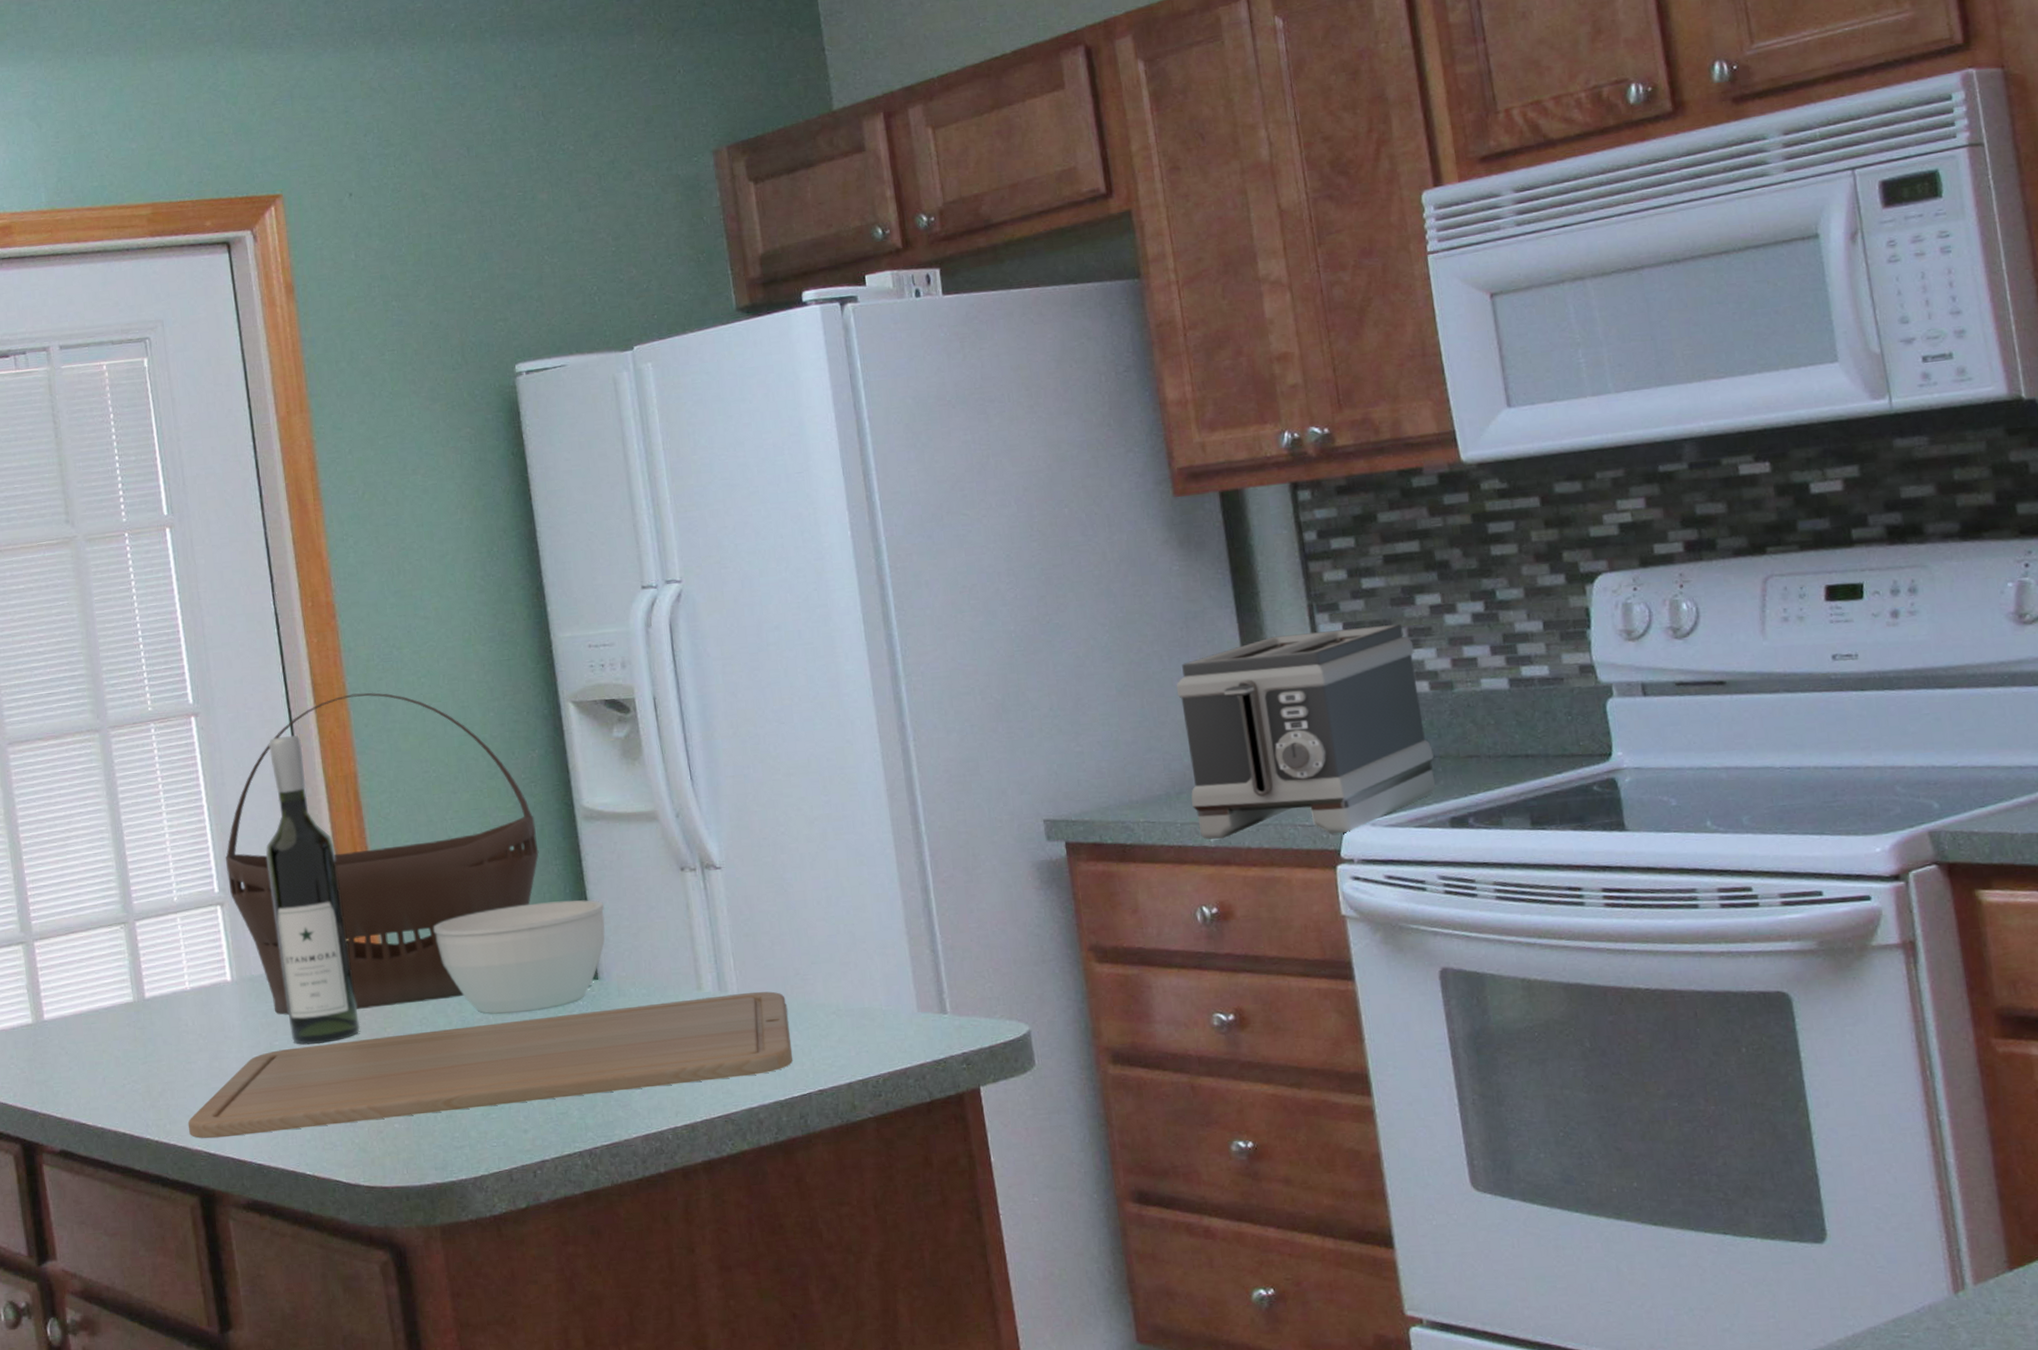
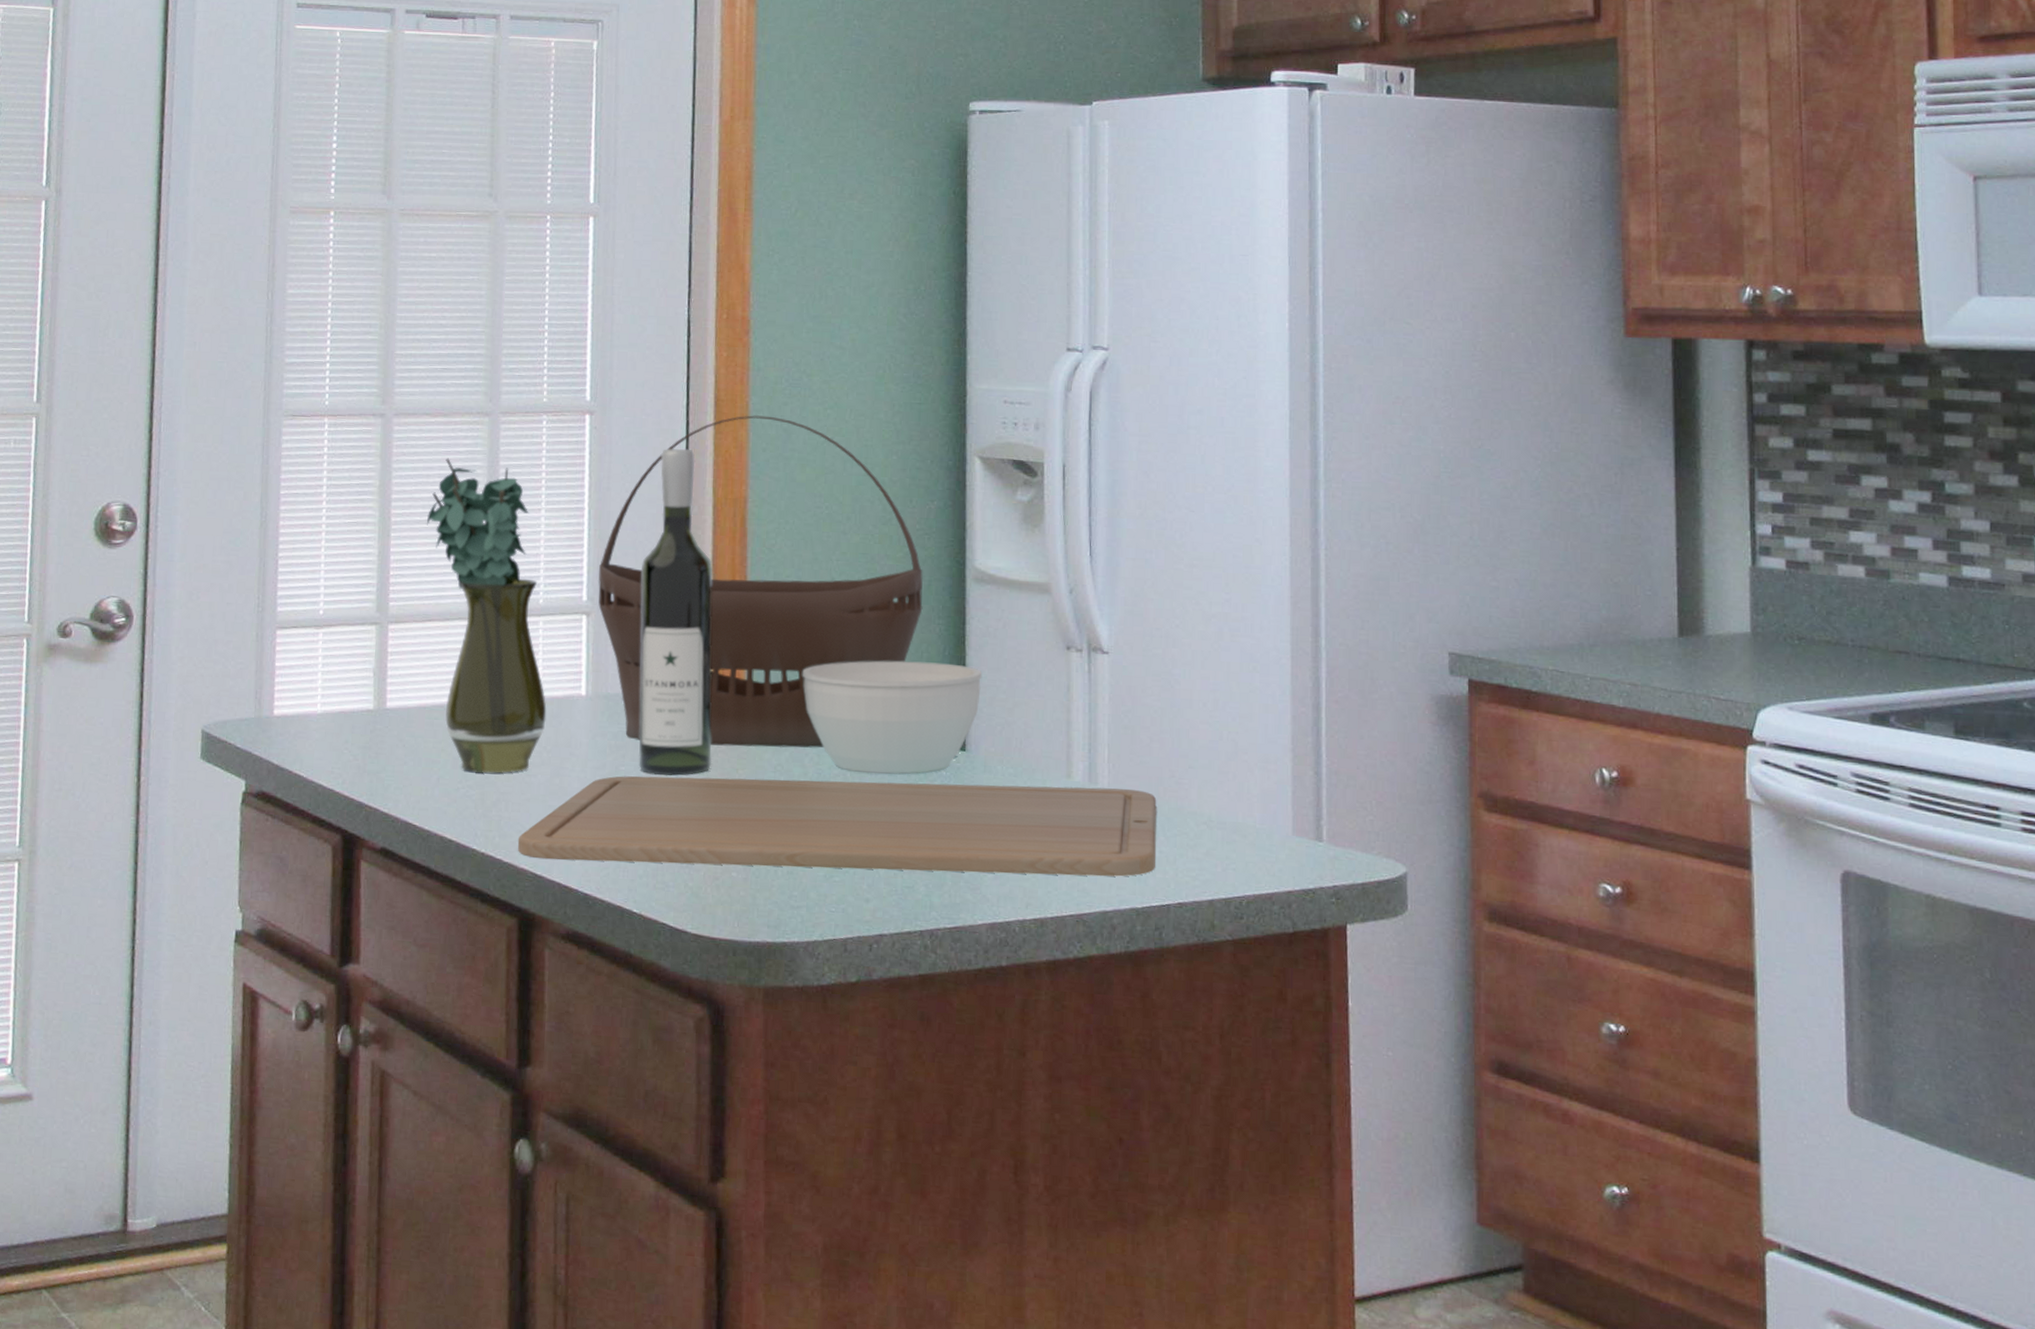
vase: none [55,777,198,1068] -> present [427,458,547,774]
toaster: present [1176,624,1435,840] -> none [1603,496,1861,714]

